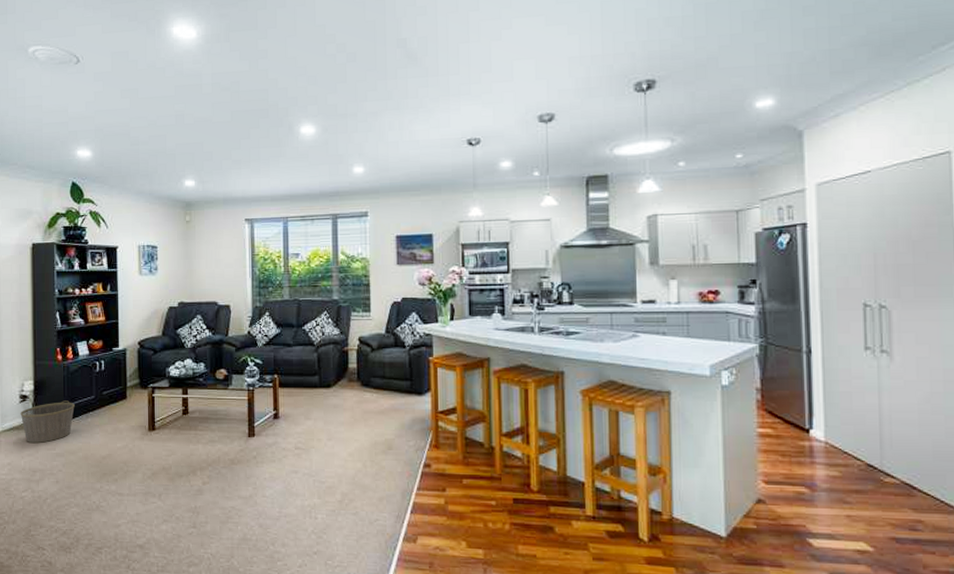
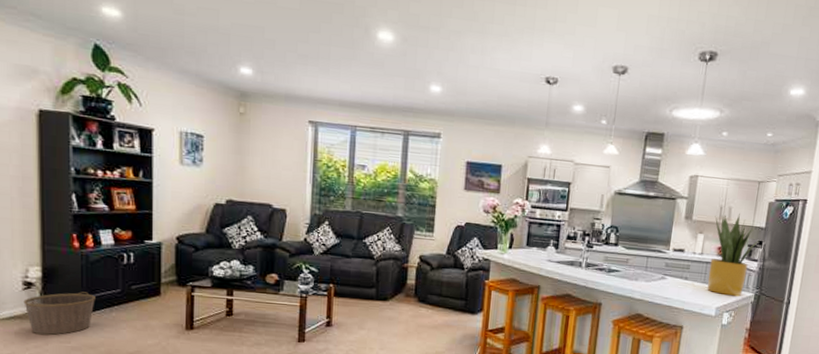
planter: none [687,249,752,350] -> present [707,213,760,297]

